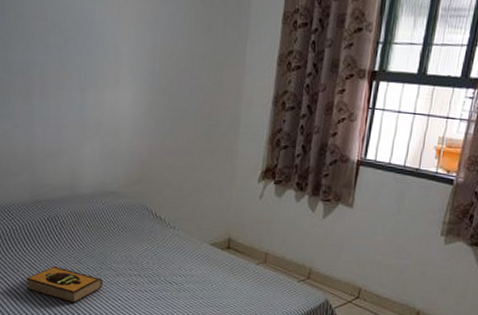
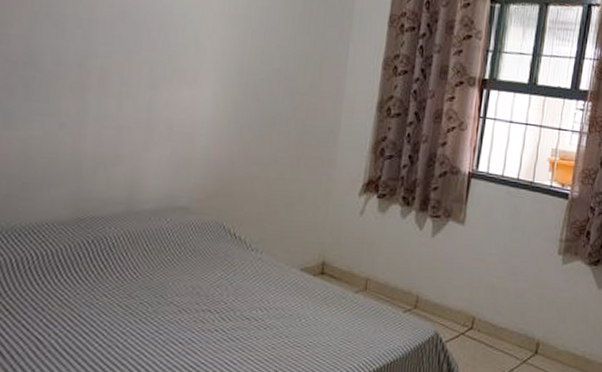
hardback book: present [26,266,103,304] -> none [51,302,160,351]

